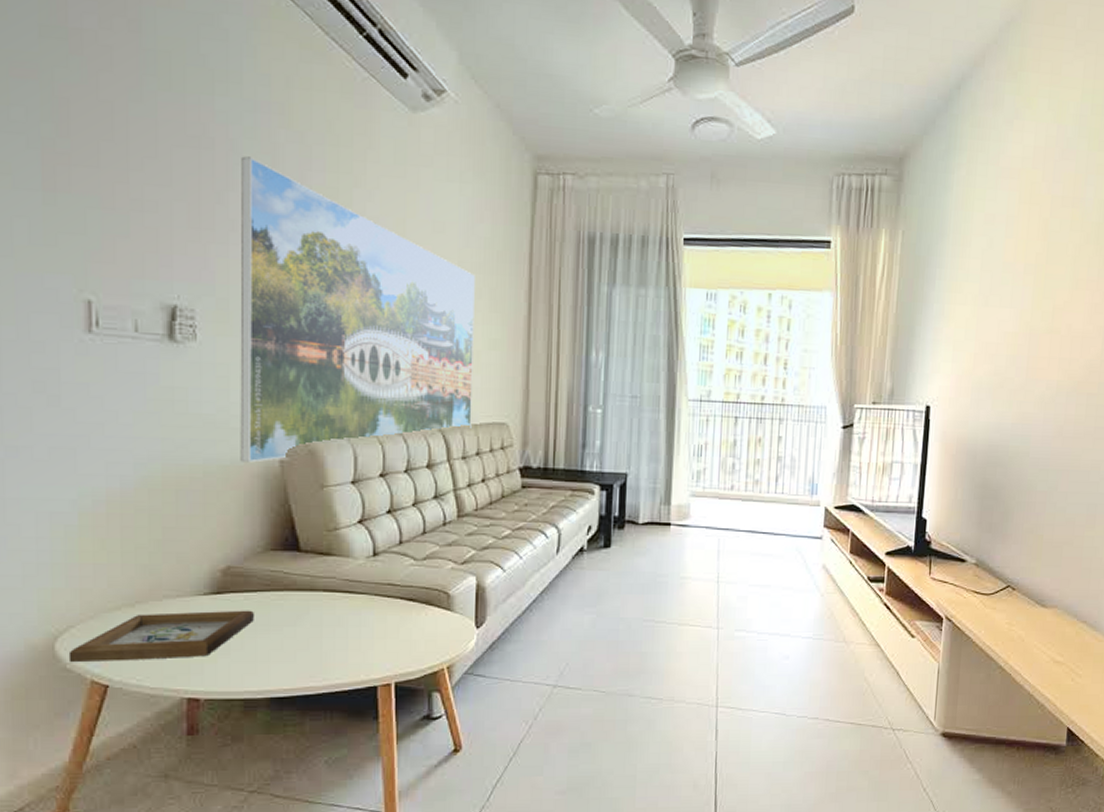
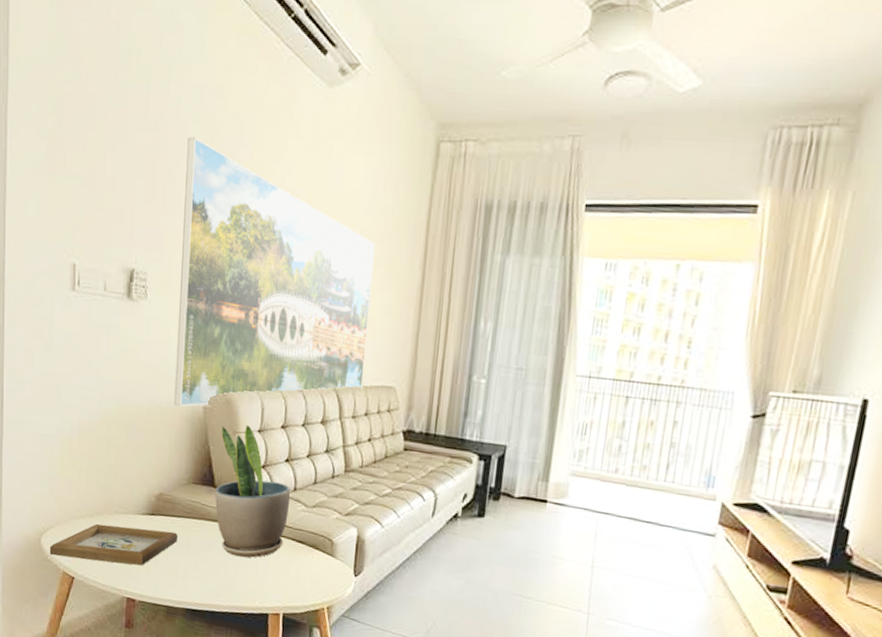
potted plant: none [302,476,396,627] -> present [215,424,291,558]

